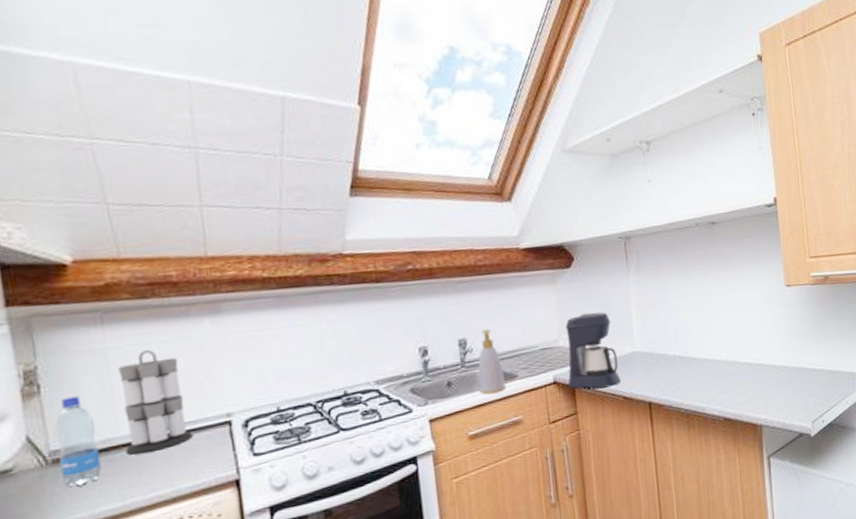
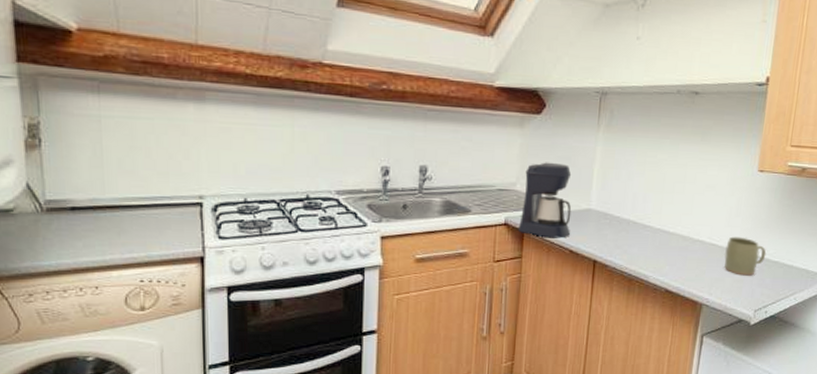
bottle: present [54,396,102,488] -> none [50,155,88,236]
spice rack: present [118,349,193,455] -> none [109,123,168,218]
soap bottle: present [478,328,507,395] -> none [432,160,459,224]
mug: none [771,352,811,389] -> present [724,236,767,276]

